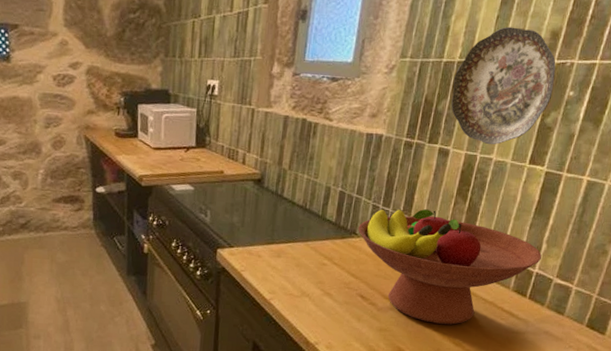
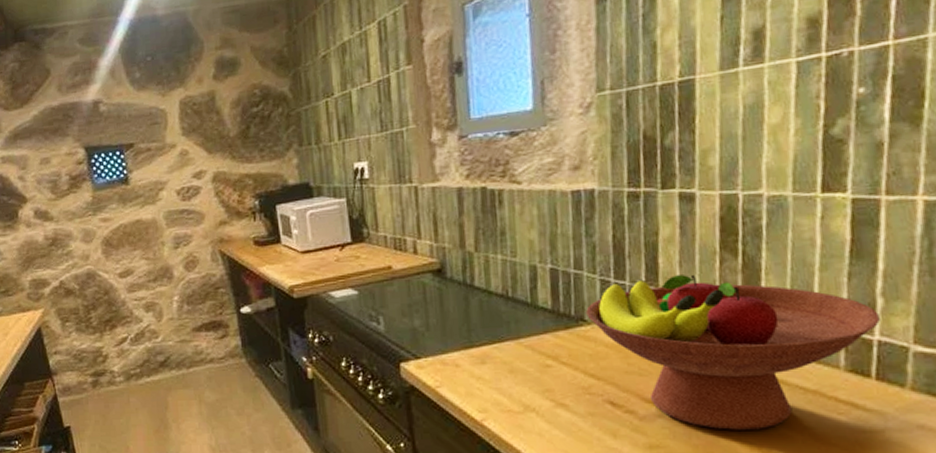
decorative plate: present [451,26,556,145] -> none [677,22,833,178]

